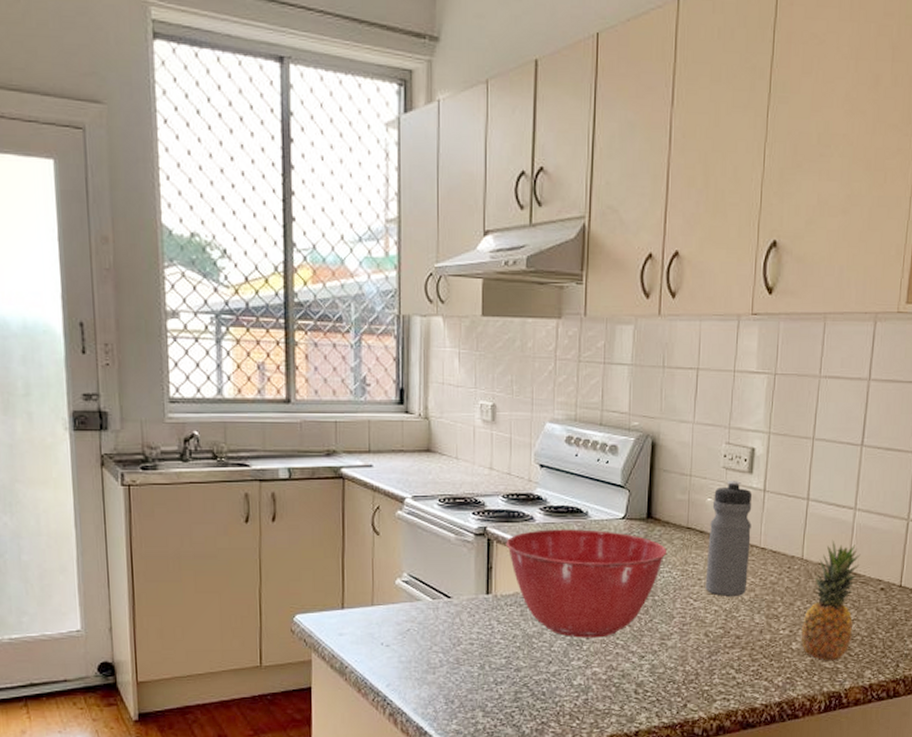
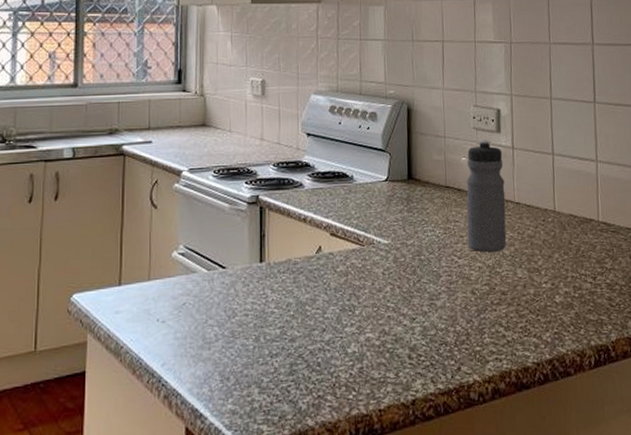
mixing bowl: present [506,529,668,638] -> none [277,193,430,303]
fruit: present [801,539,861,661] -> none [562,191,611,313]

